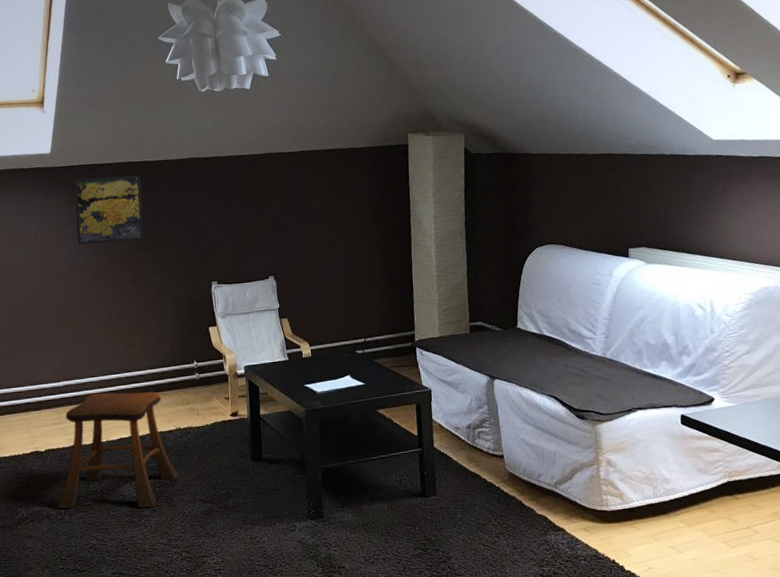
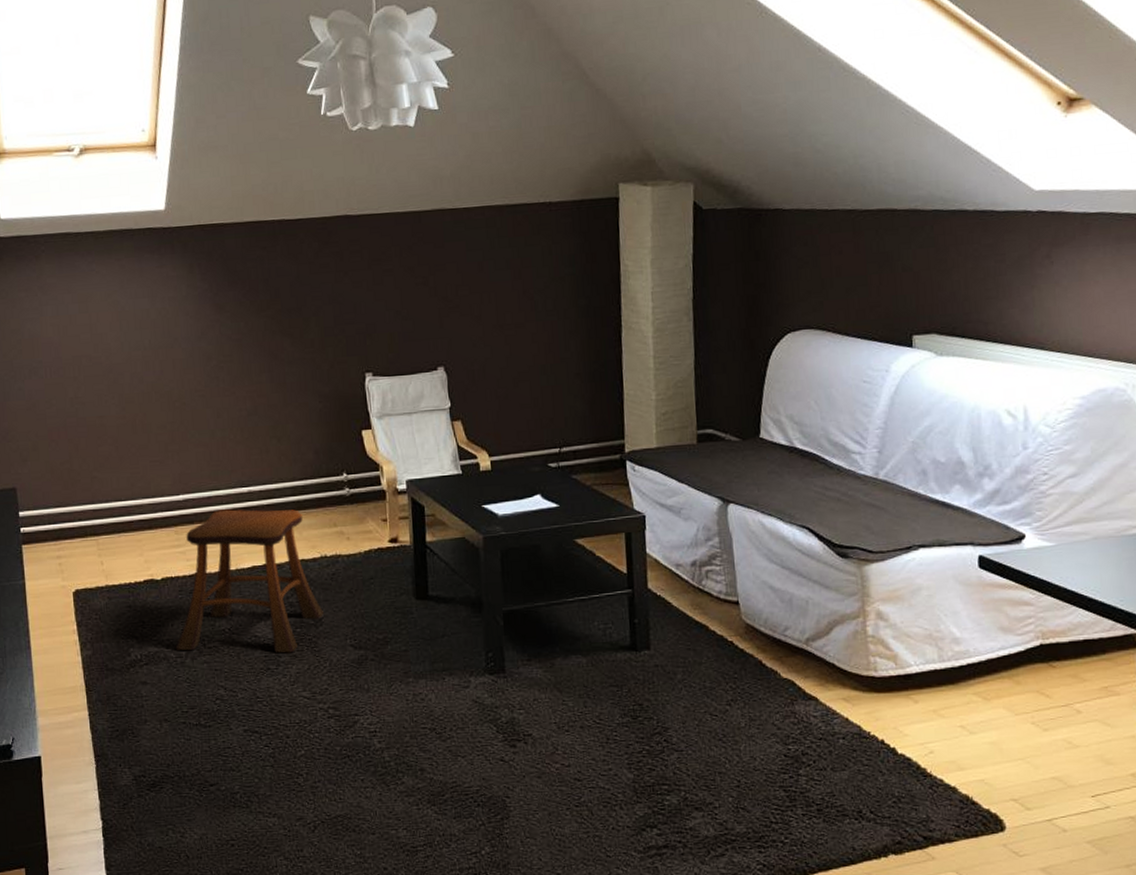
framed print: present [74,175,144,245] -> none [194,237,281,325]

